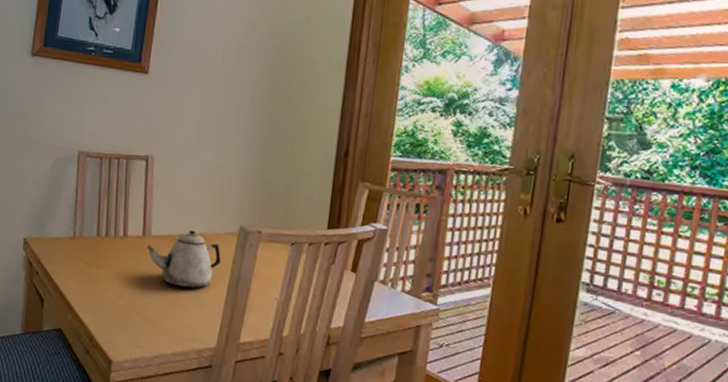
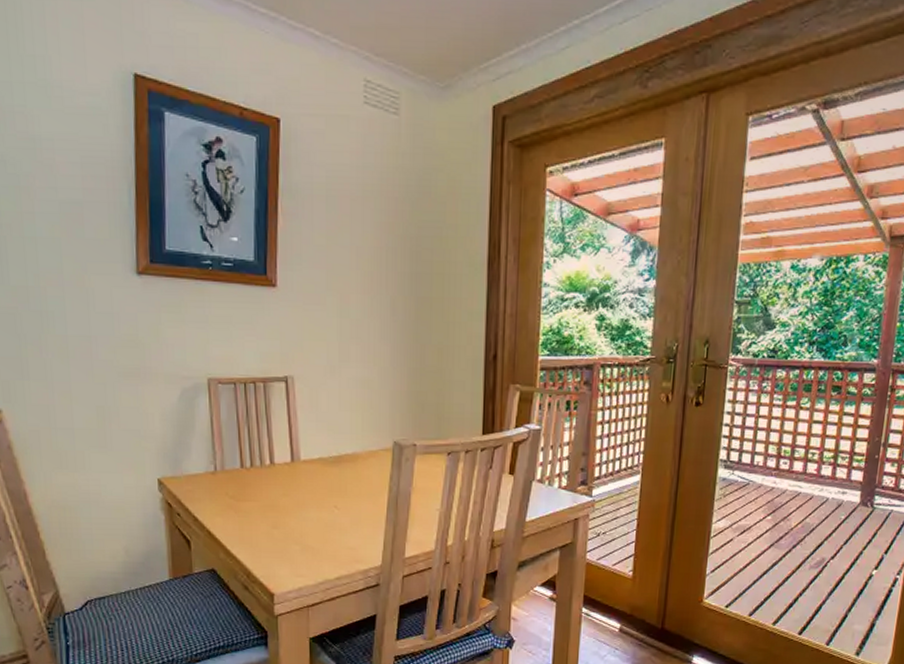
teapot: present [146,229,221,289] -> none [296,450,377,511]

